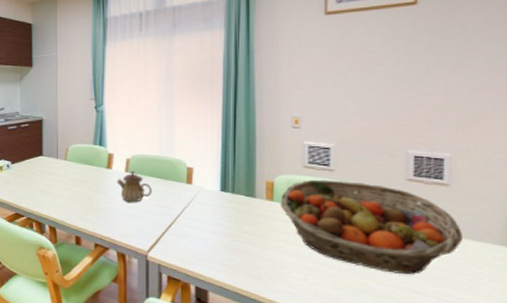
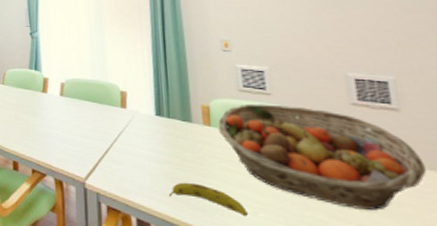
teapot: present [117,171,152,203] -> none [52,95,87,127]
fruit: none [227,253,300,283] -> present [168,182,249,217]

